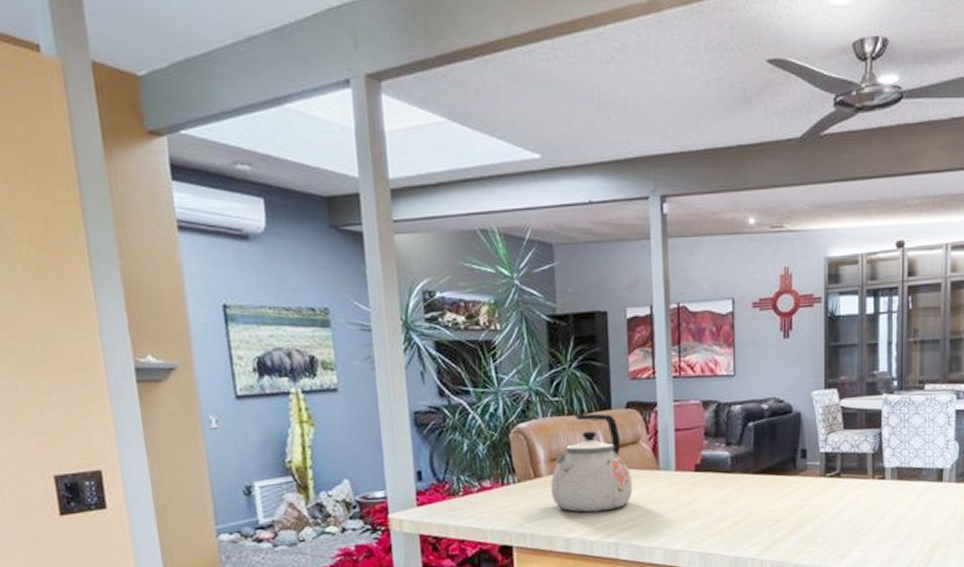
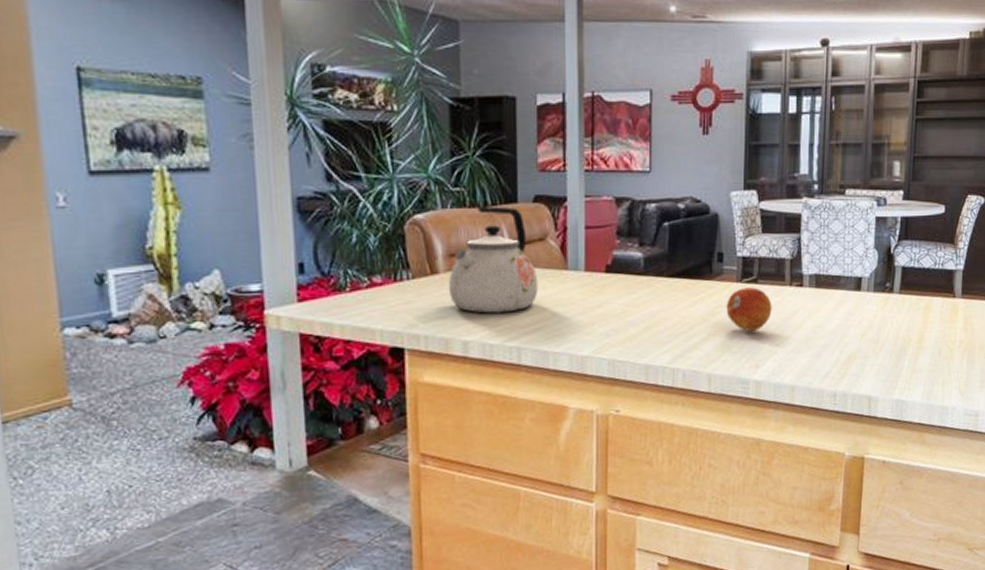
fruit: none [811,481,855,523] -> present [726,287,772,331]

